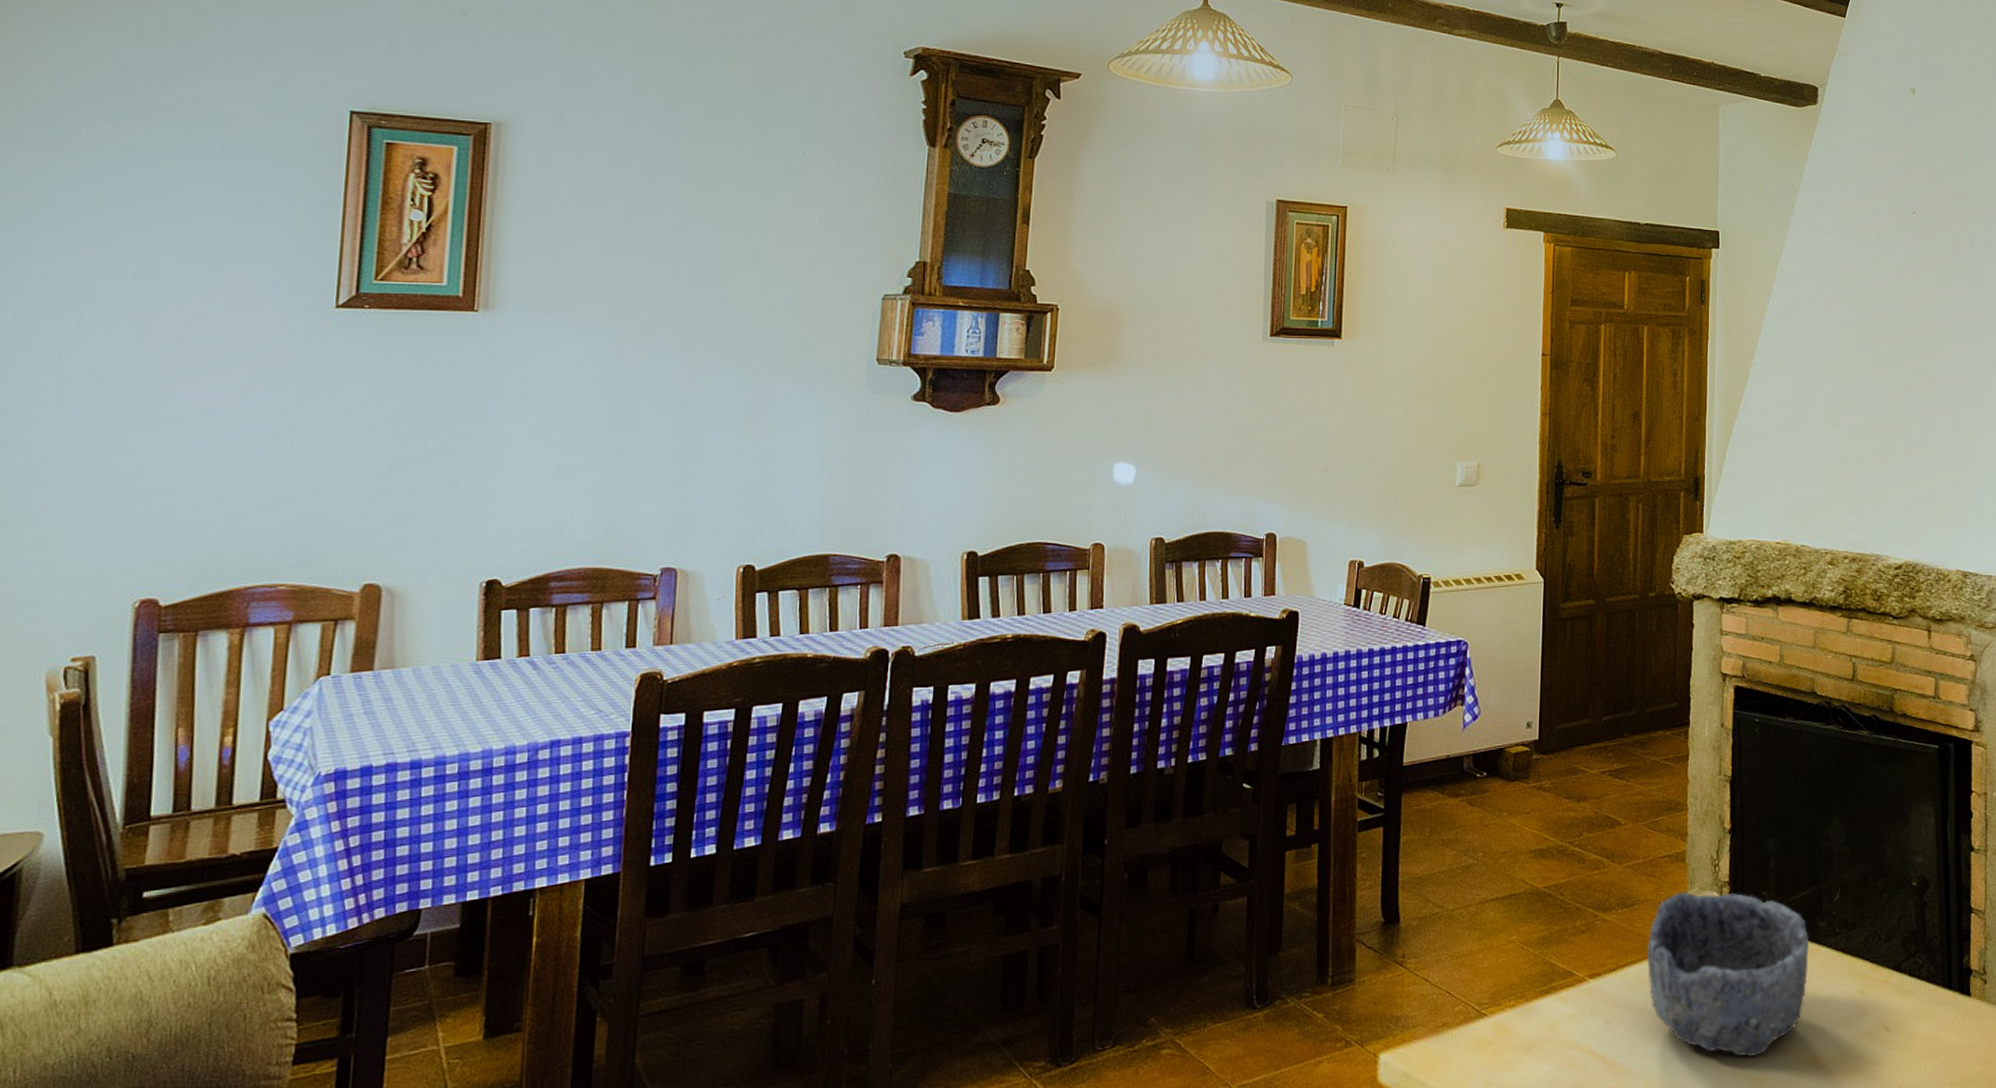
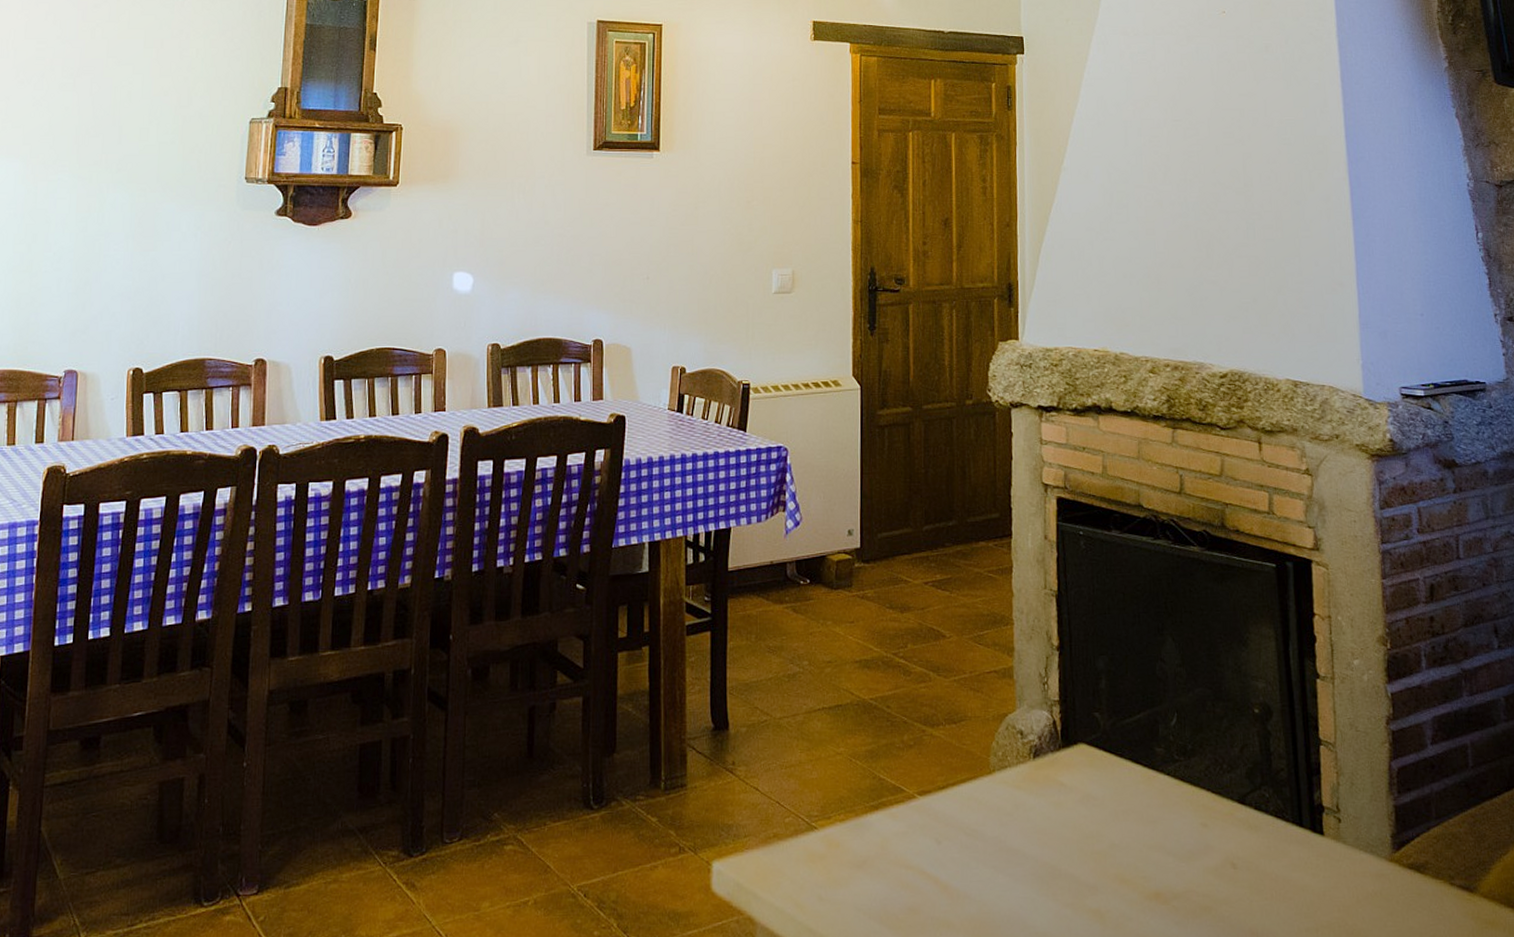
bowl: present [1646,891,1808,1057] -> none [976,709,1146,887]

